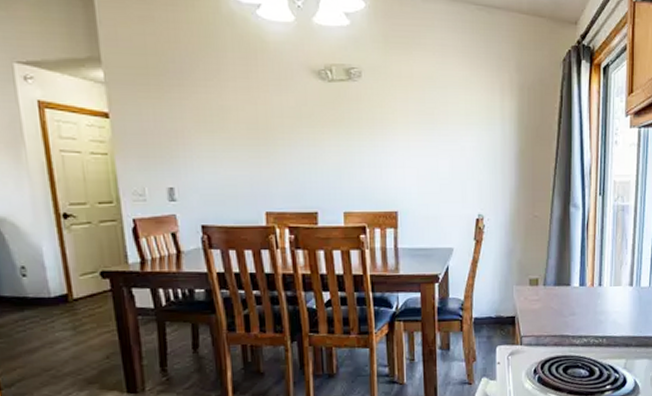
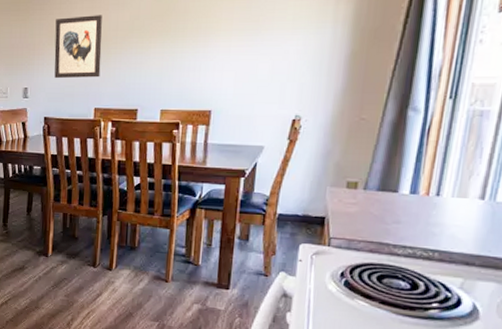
wall art: none [202,97,268,176] -> present [54,15,102,79]

